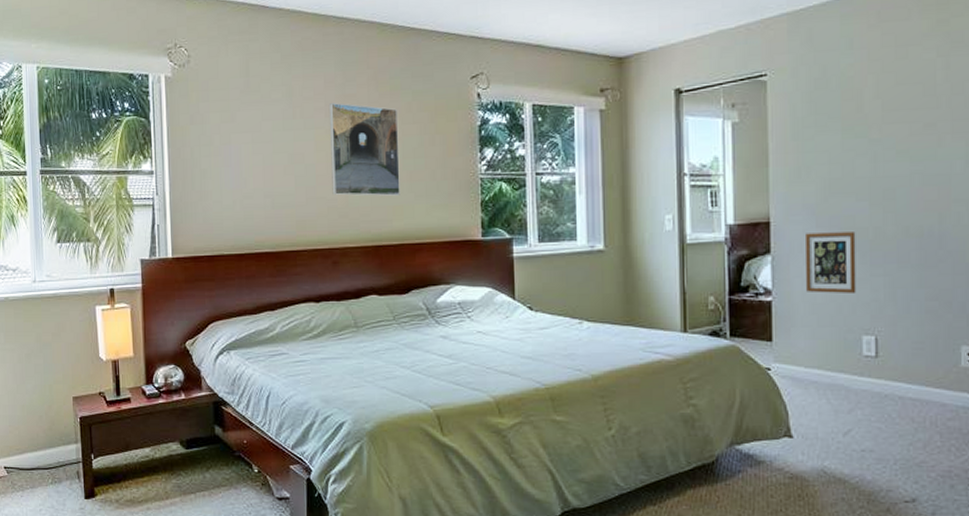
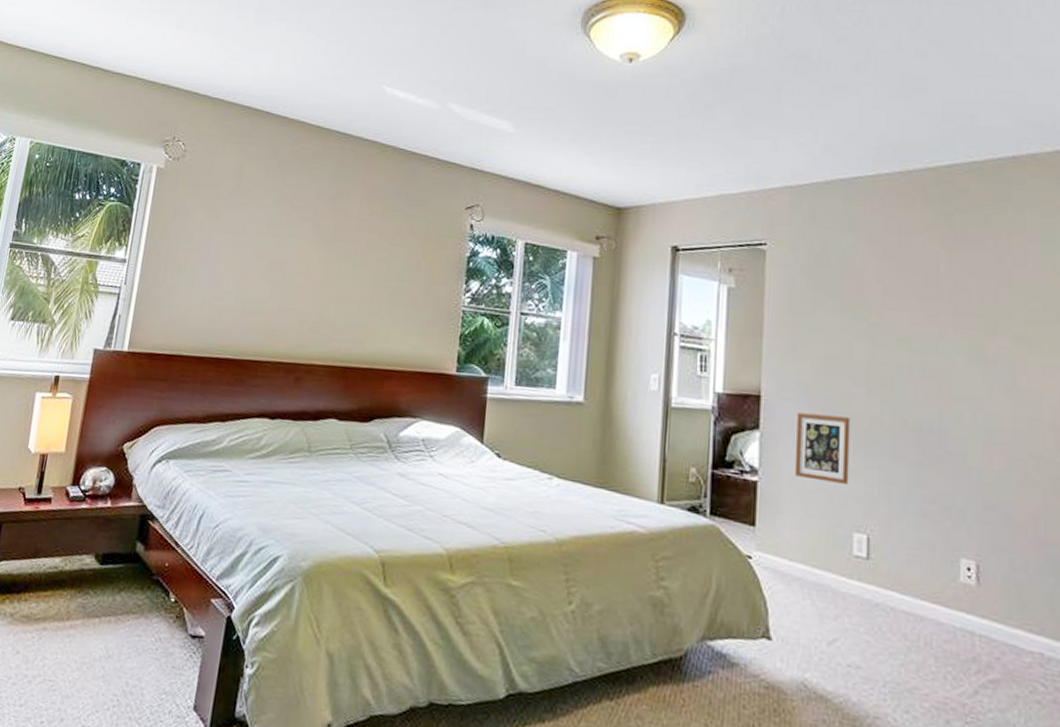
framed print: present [328,103,400,197] -> none [306,215,388,318]

